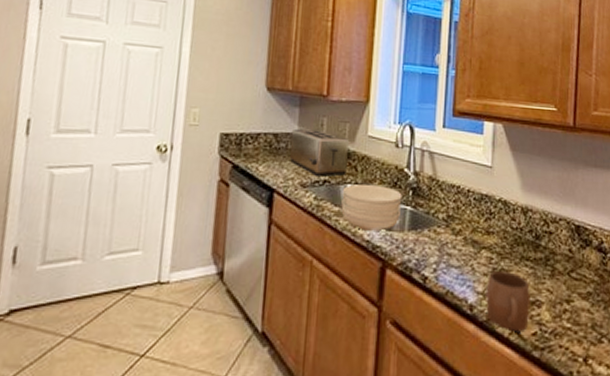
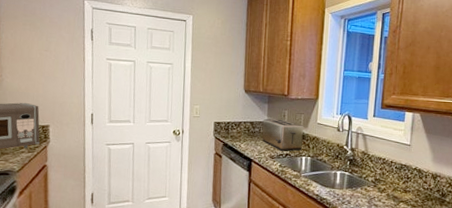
bowl: present [341,183,402,233] -> none [298,156,342,189]

